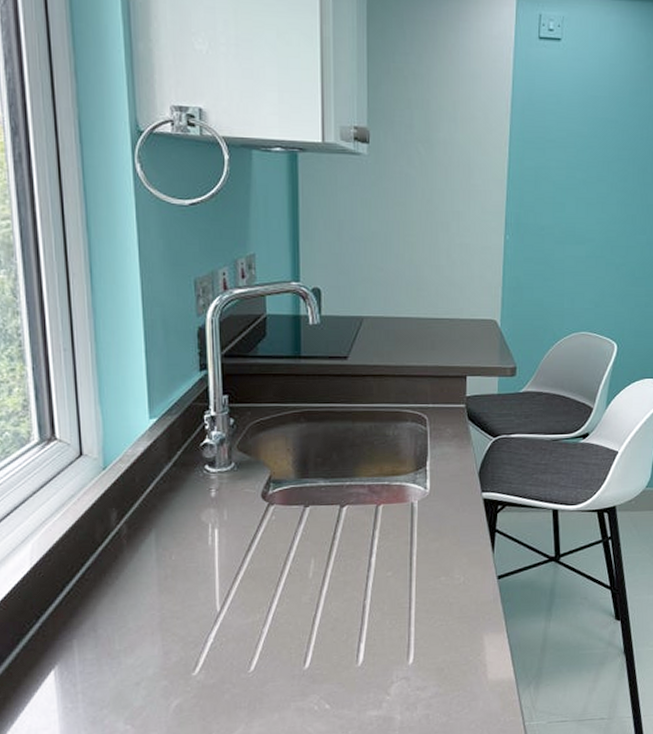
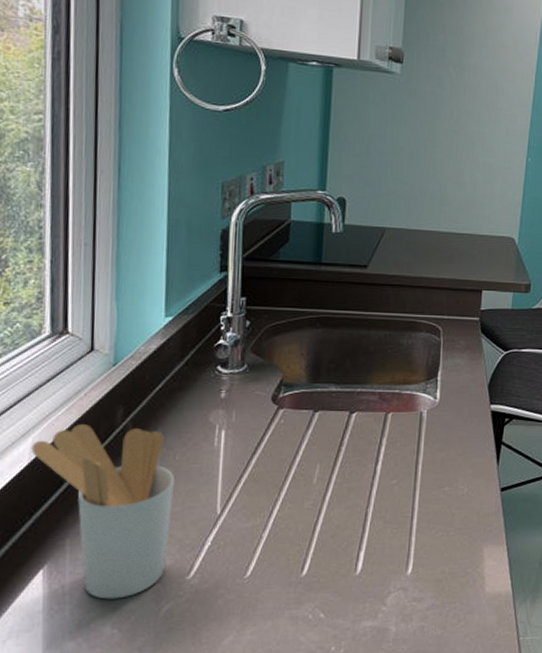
utensil holder: none [31,527,173,697] -> present [31,423,175,599]

